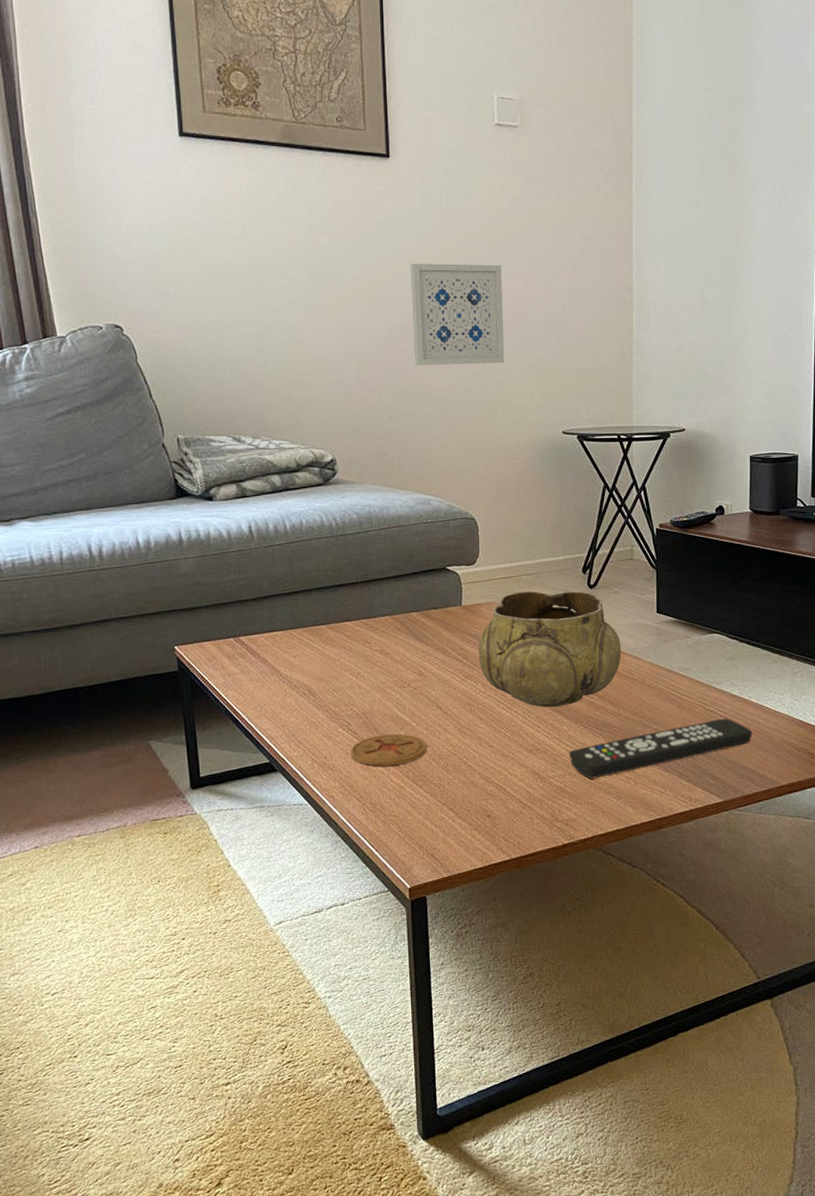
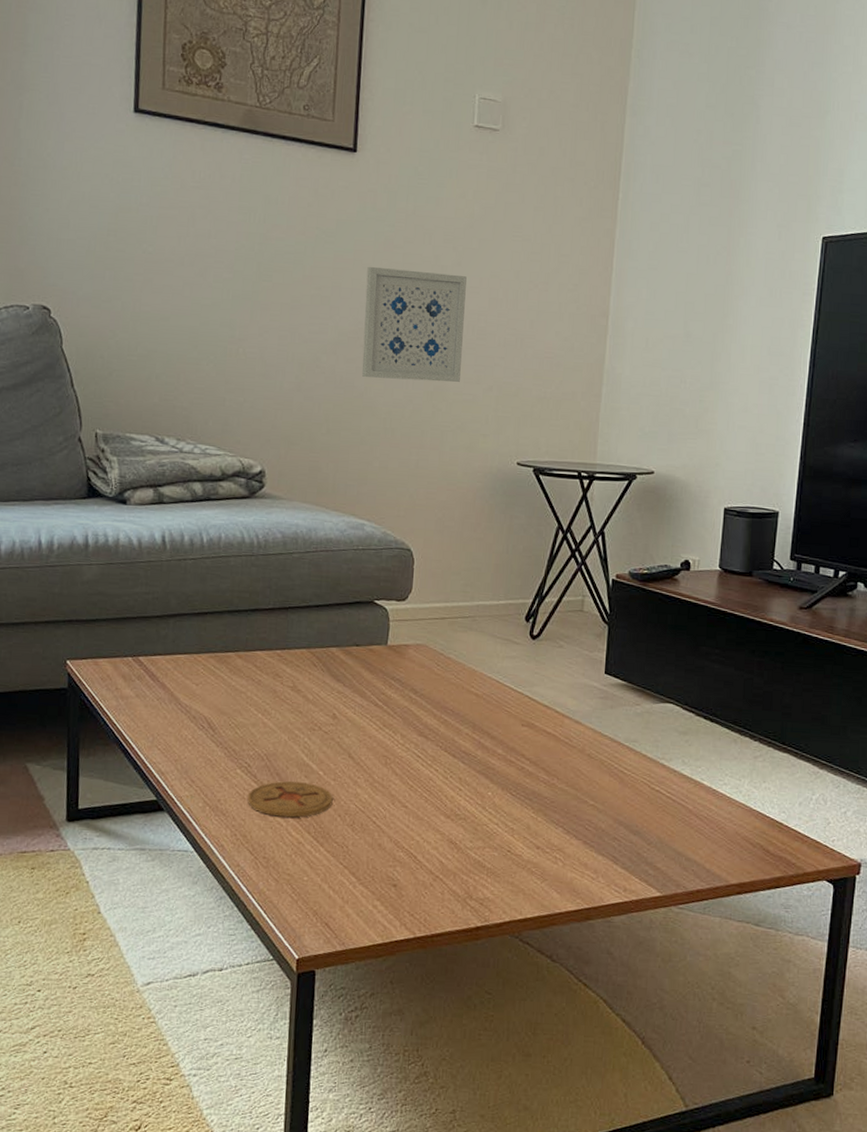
decorative bowl: present [478,590,622,708] -> none [400,635,562,770]
remote control: present [569,718,752,779] -> none [491,800,702,855]

